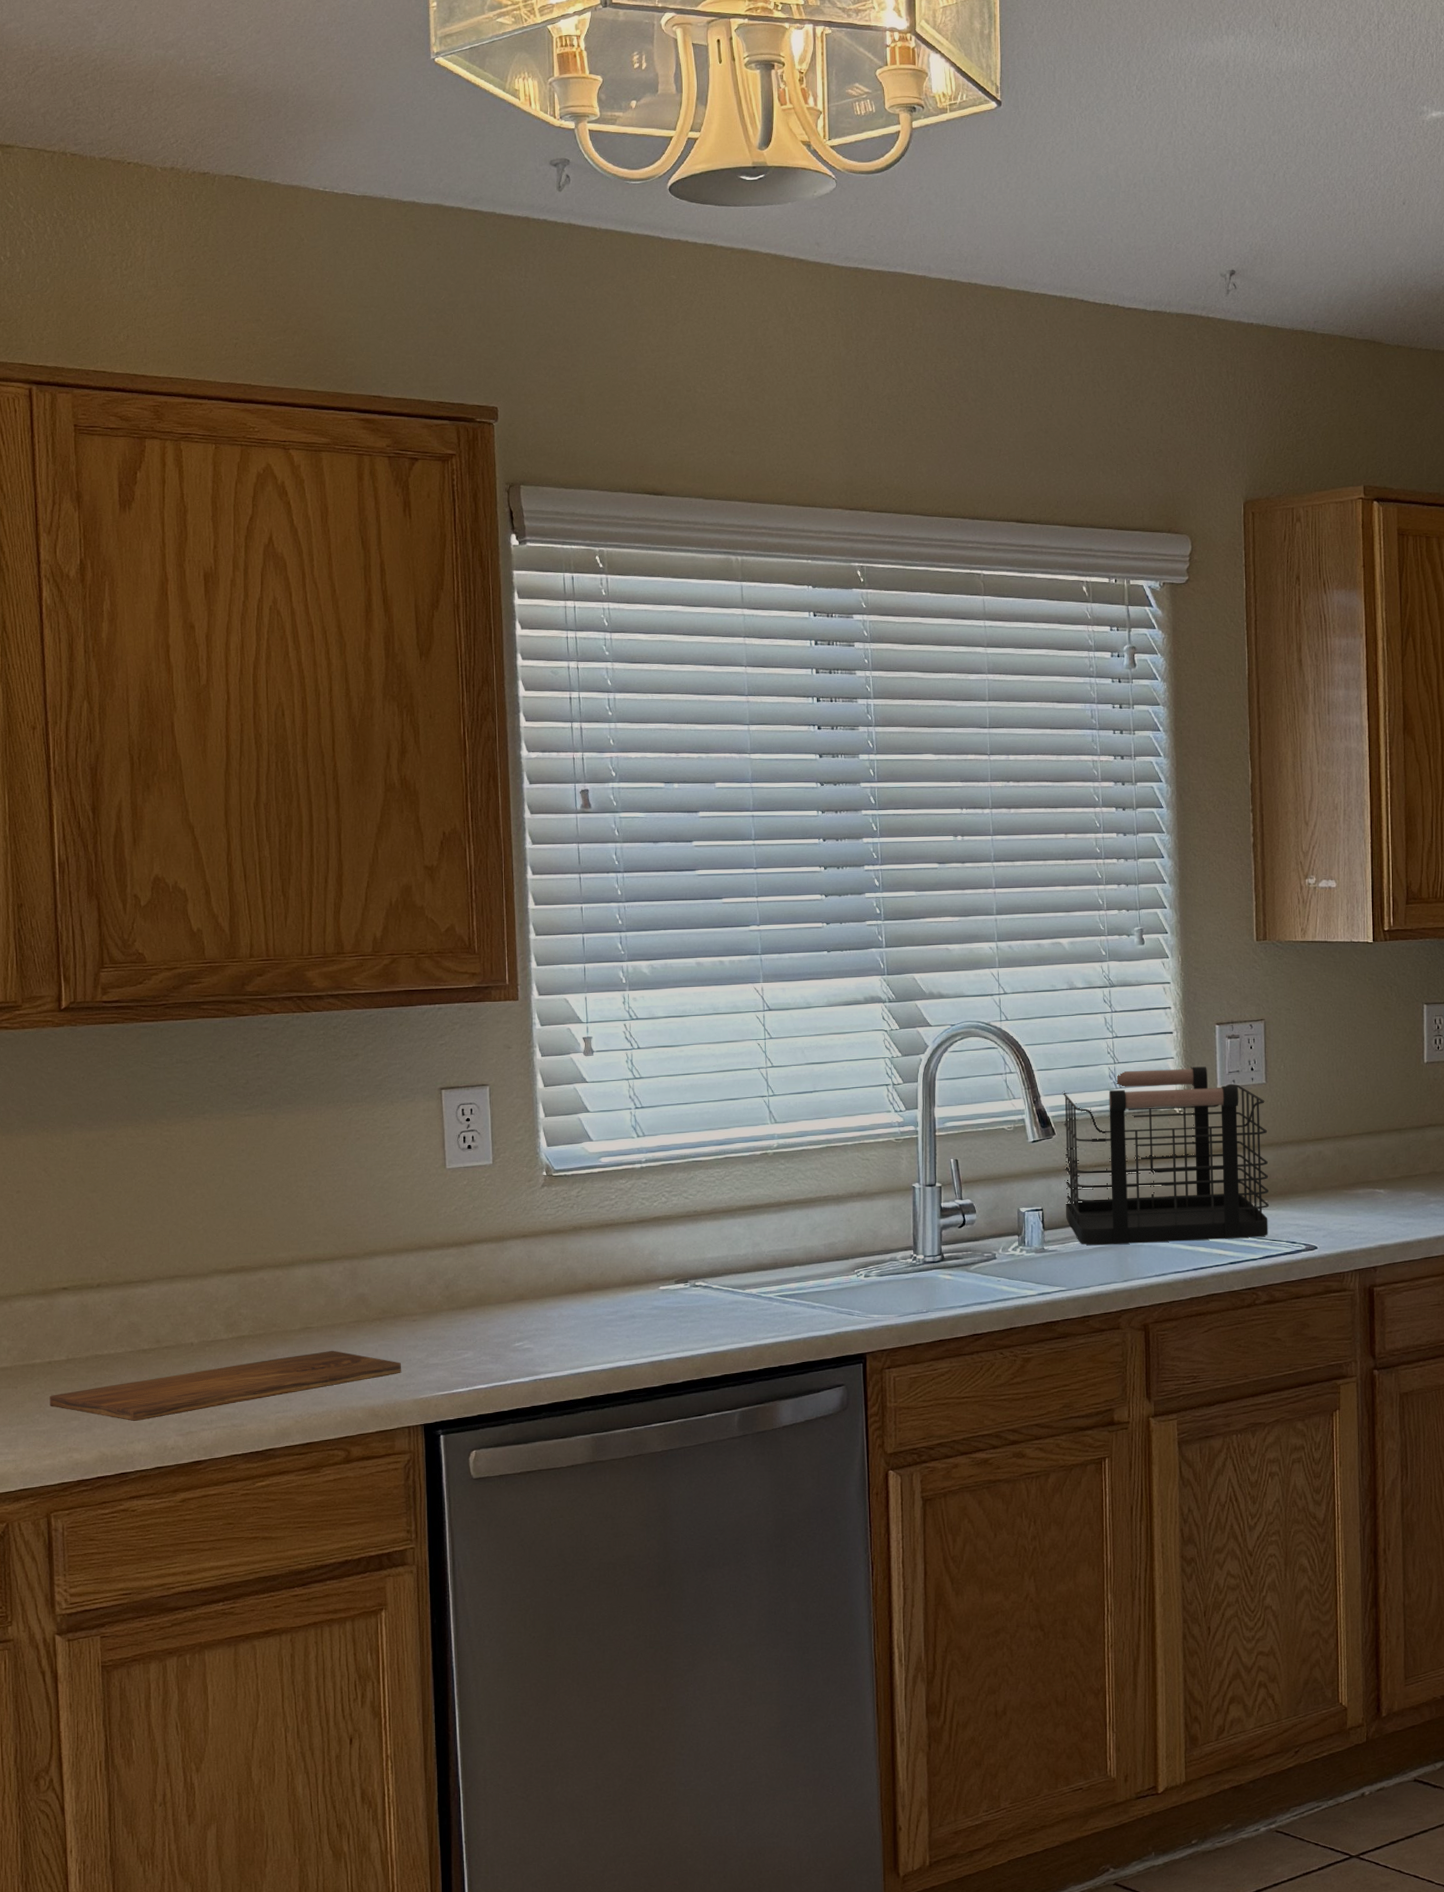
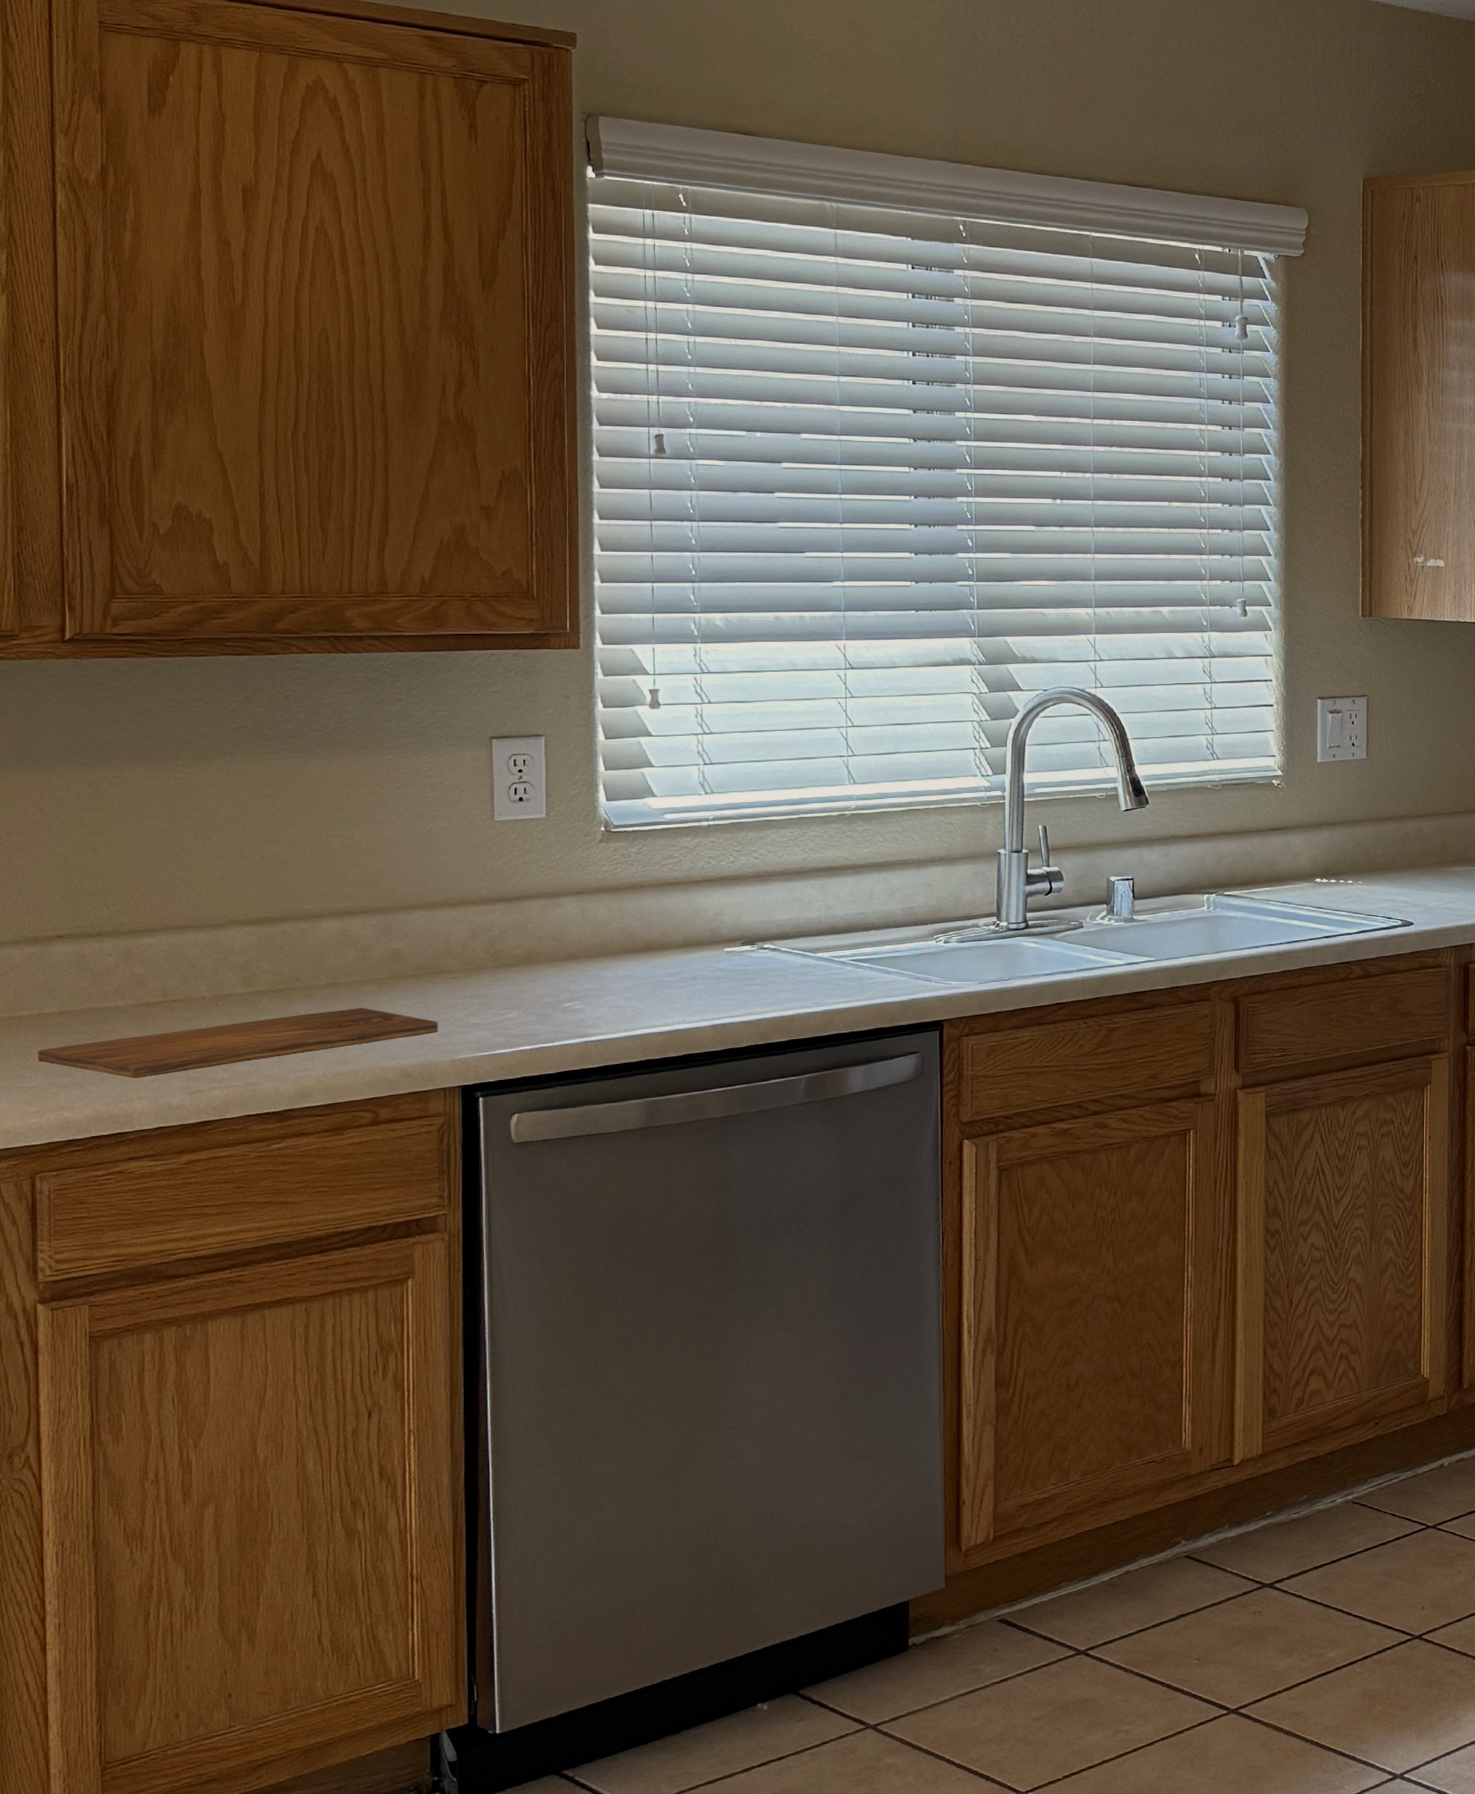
dish rack: present [1062,1066,1270,1245] -> none [1156,740,1367,915]

